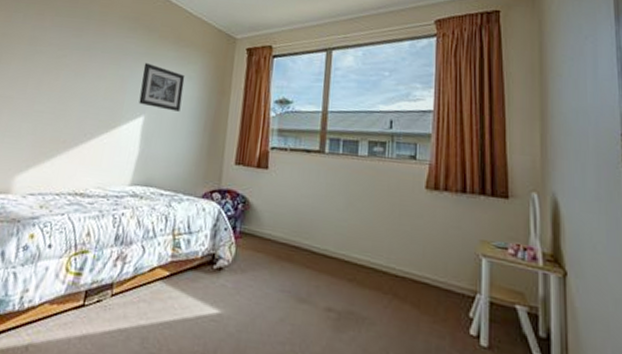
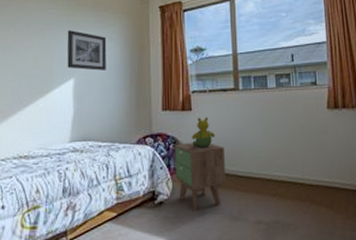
nightstand: none [239,204,300,284] -> present [175,142,227,211]
teddy bear: none [263,178,292,214] -> present [192,117,216,148]

